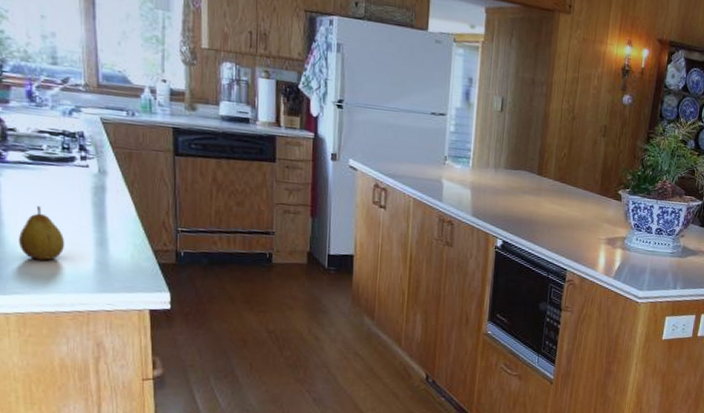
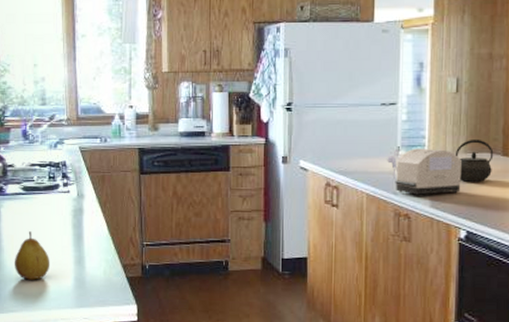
toaster: none [433,158,502,206] -> present [386,148,461,196]
kettle: none [496,156,530,197] -> present [455,138,494,182]

